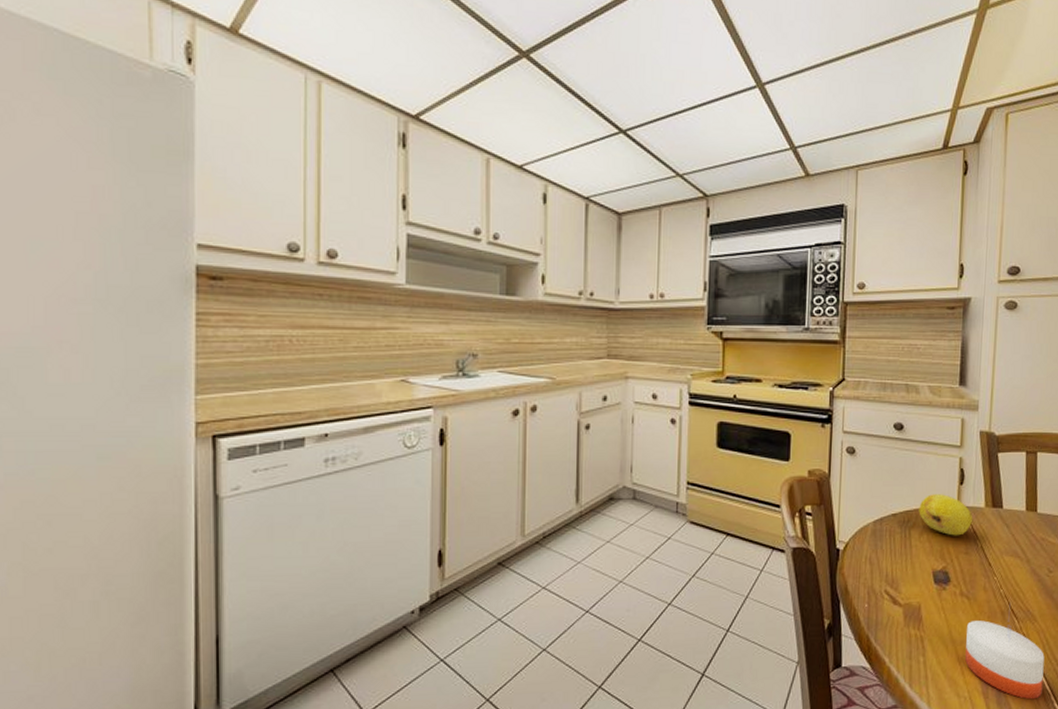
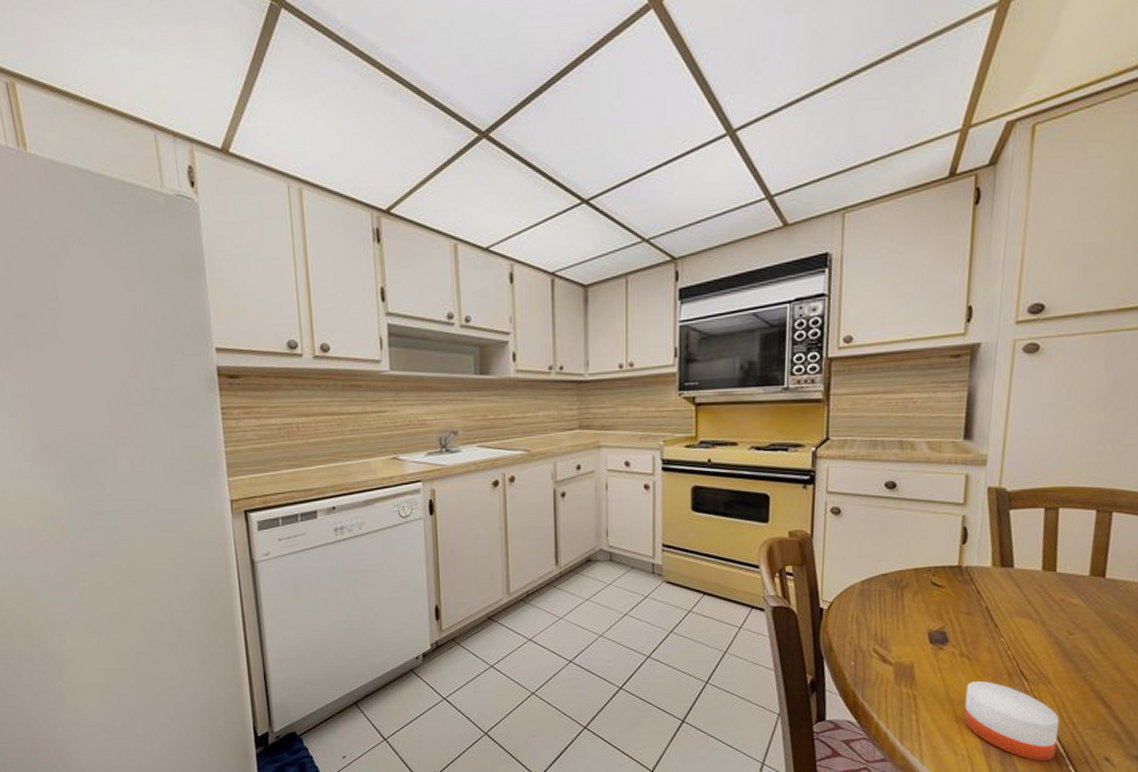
fruit: present [918,494,973,536] -> none [913,554,978,596]

